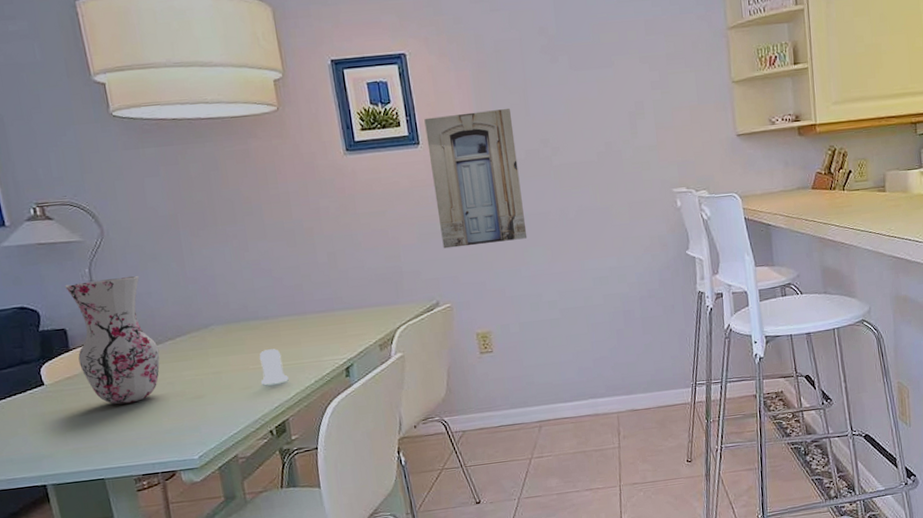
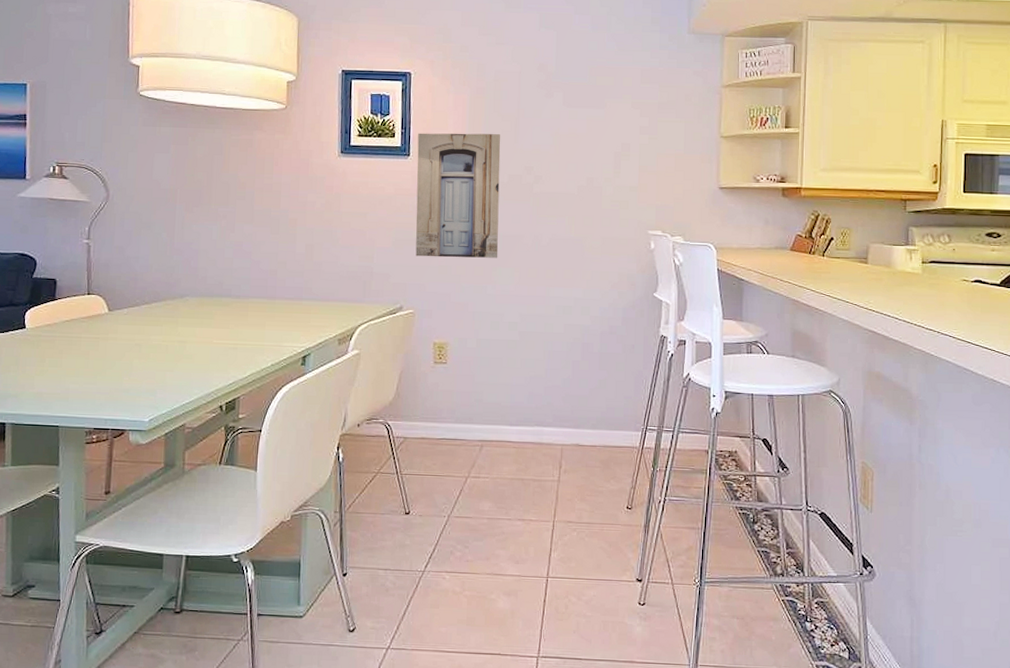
vase: present [65,276,160,405] -> none [61,239,135,358]
salt shaker: present [259,349,289,385] -> none [221,327,247,361]

